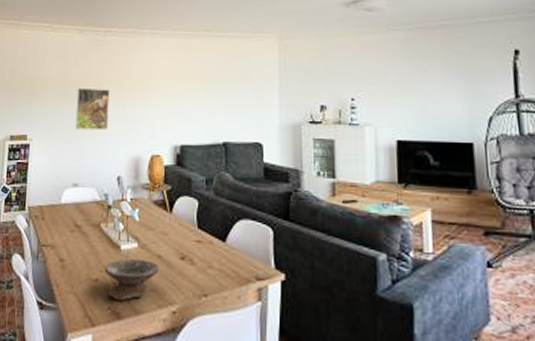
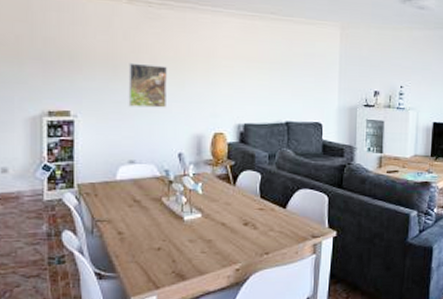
bowl: present [104,258,159,301] -> none [167,227,223,265]

